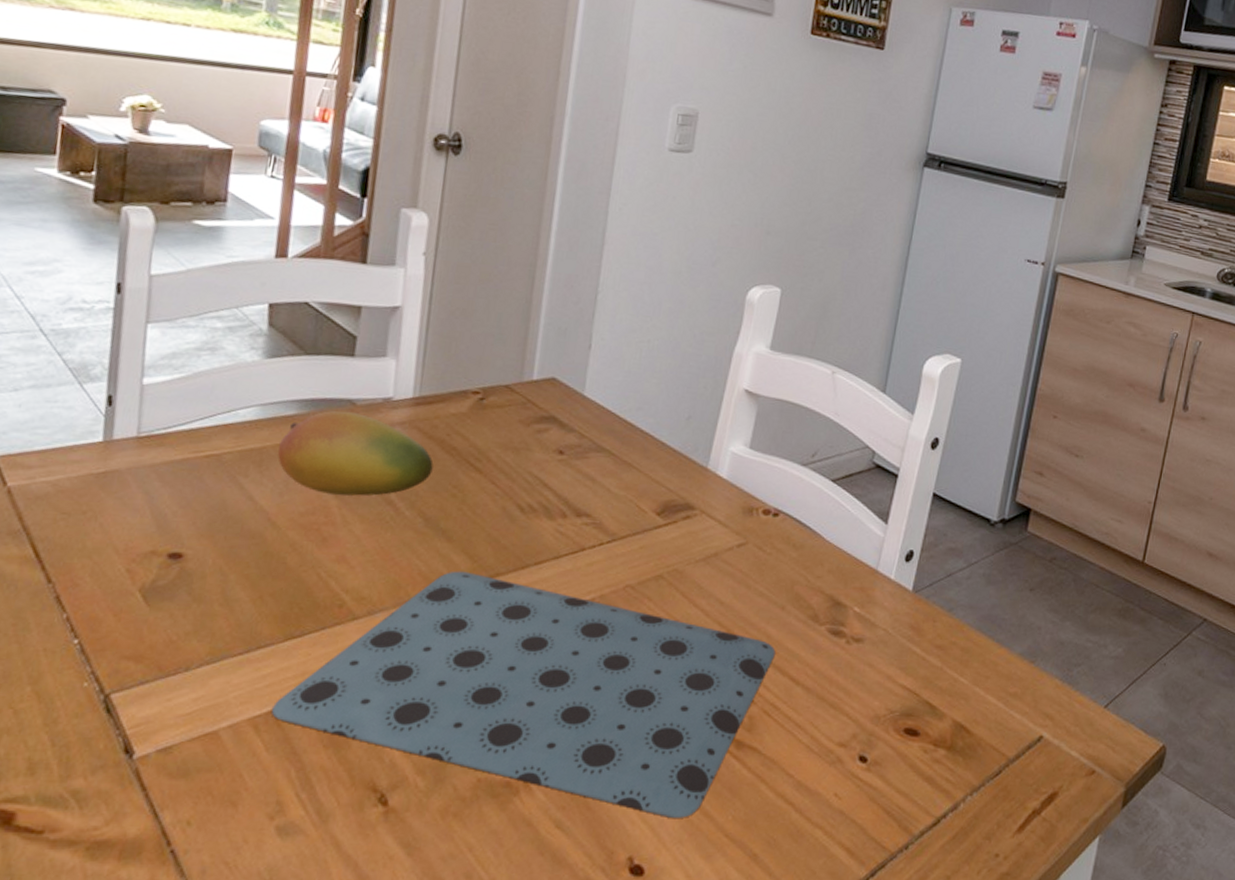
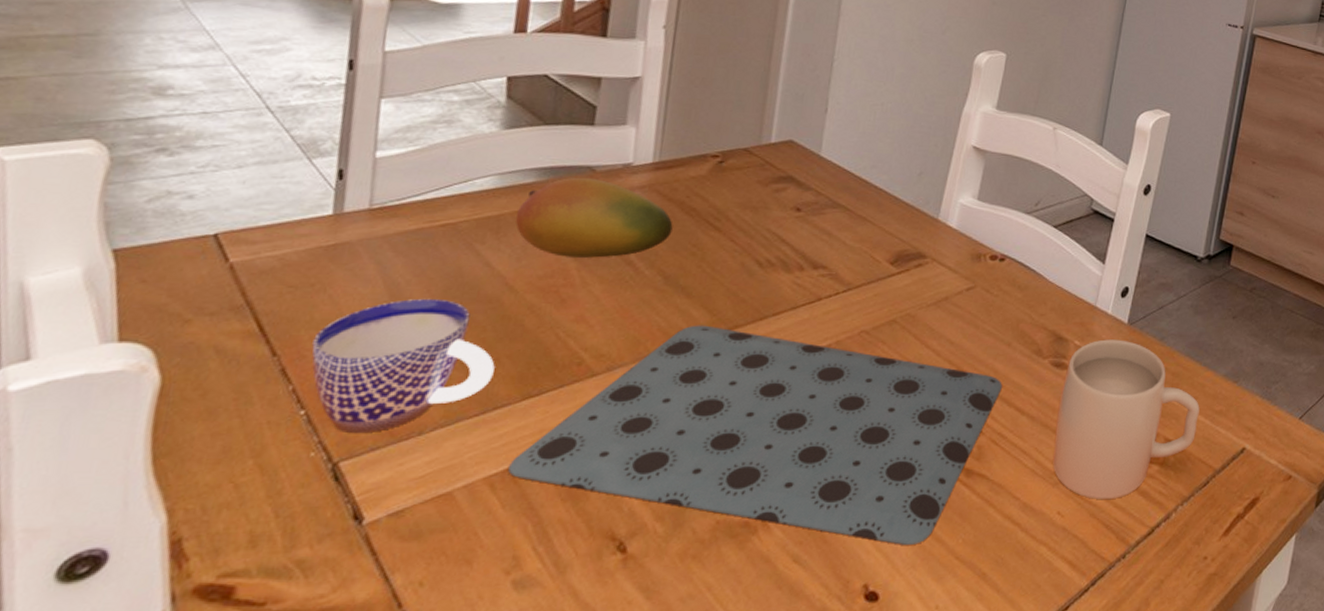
cup: none [84,530,259,666] -> present [311,298,495,434]
mug: none [829,607,992,784] -> present [1053,339,1200,500]

